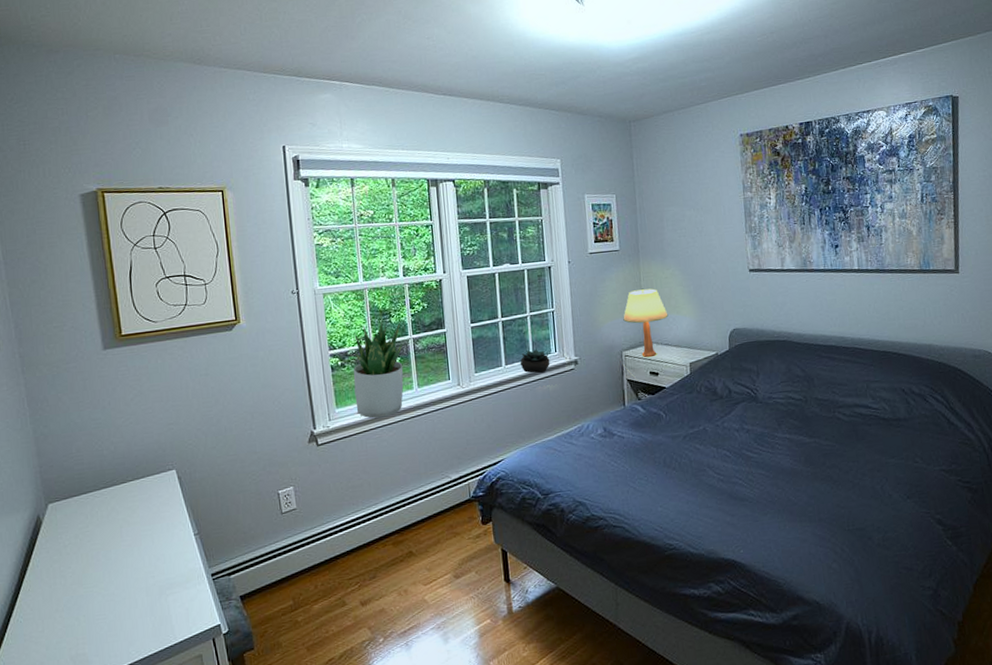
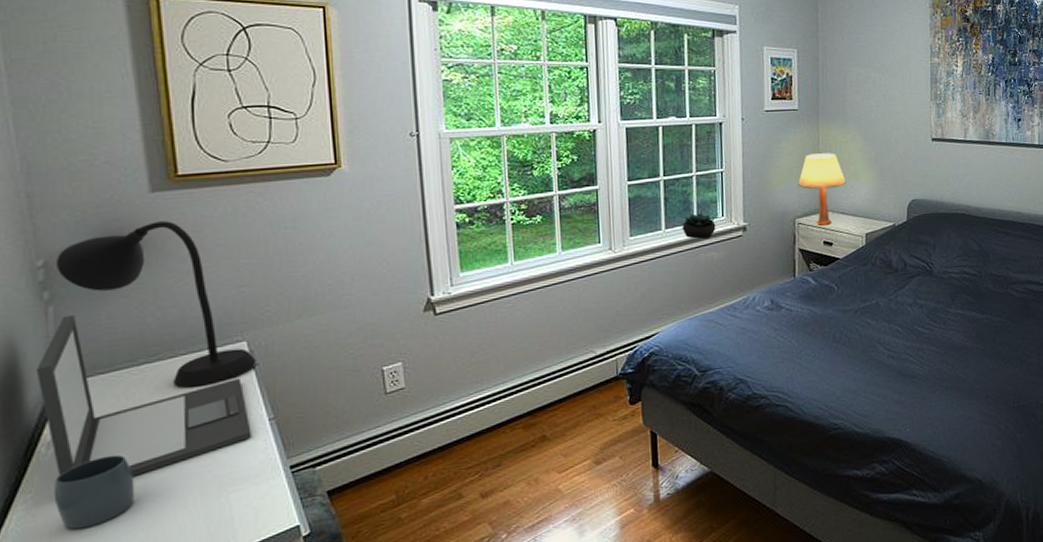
laptop: none [29,450,182,580] -> present [35,315,252,476]
desk lamp: none [41,372,185,508] -> present [57,221,259,388]
mug: none [44,562,101,622] -> present [53,454,136,530]
planter: present [353,320,404,419] -> none [483,173,547,285]

